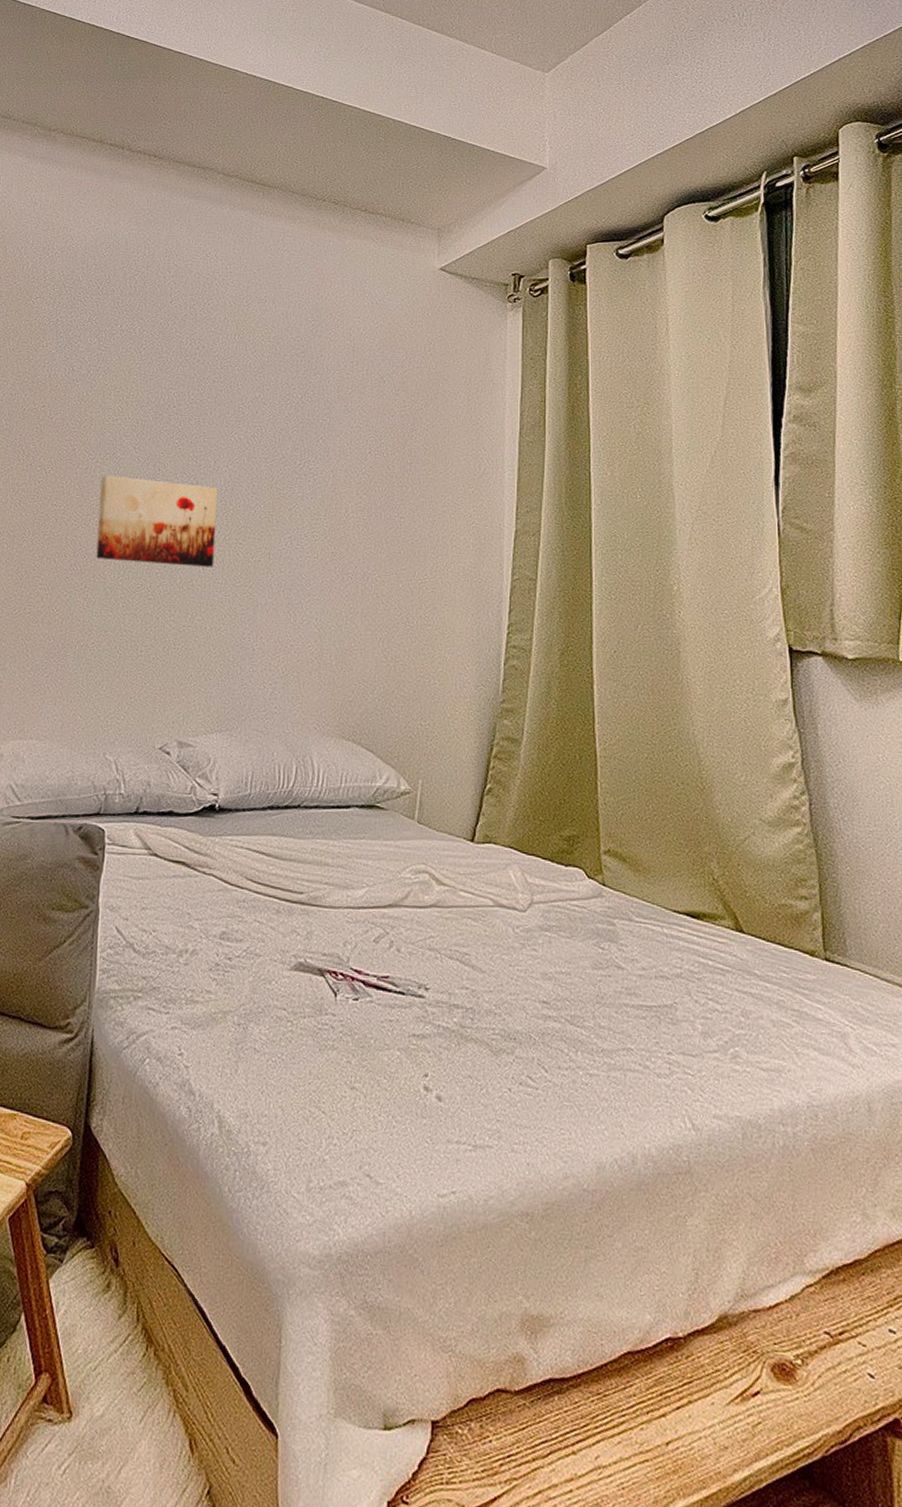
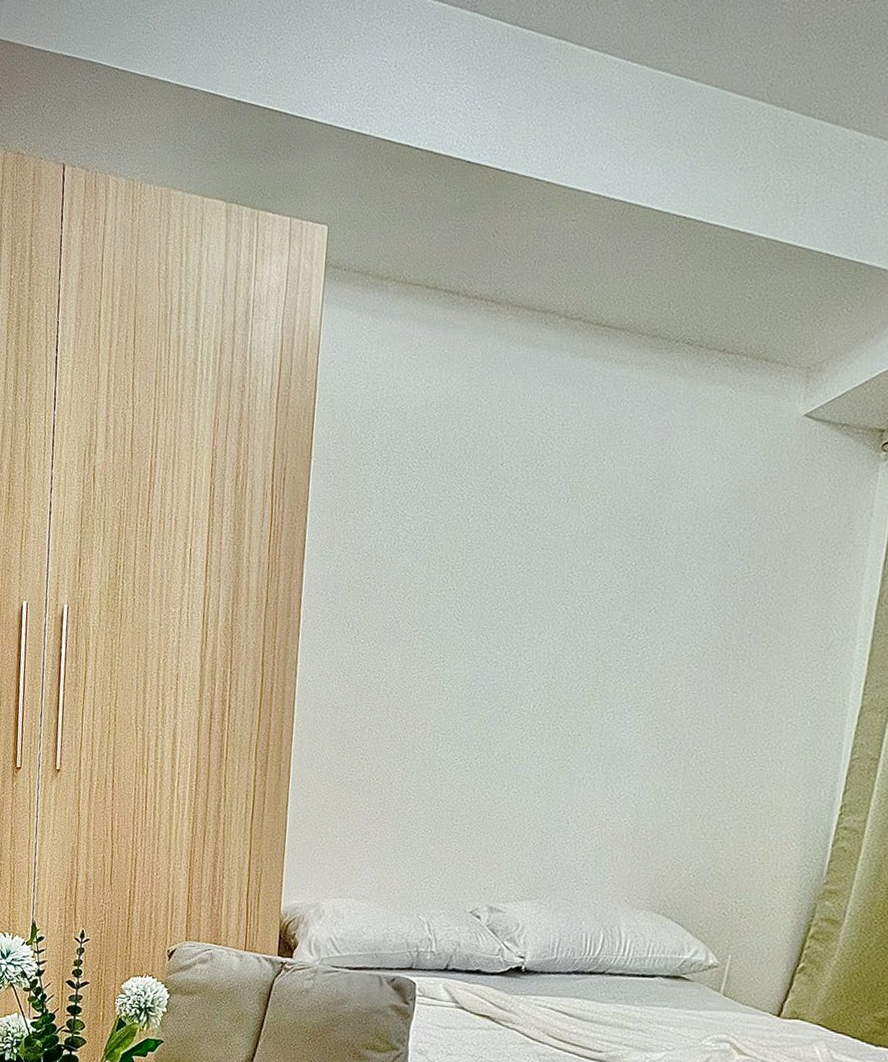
wall art: present [96,475,218,567] -> none [416,647,541,741]

